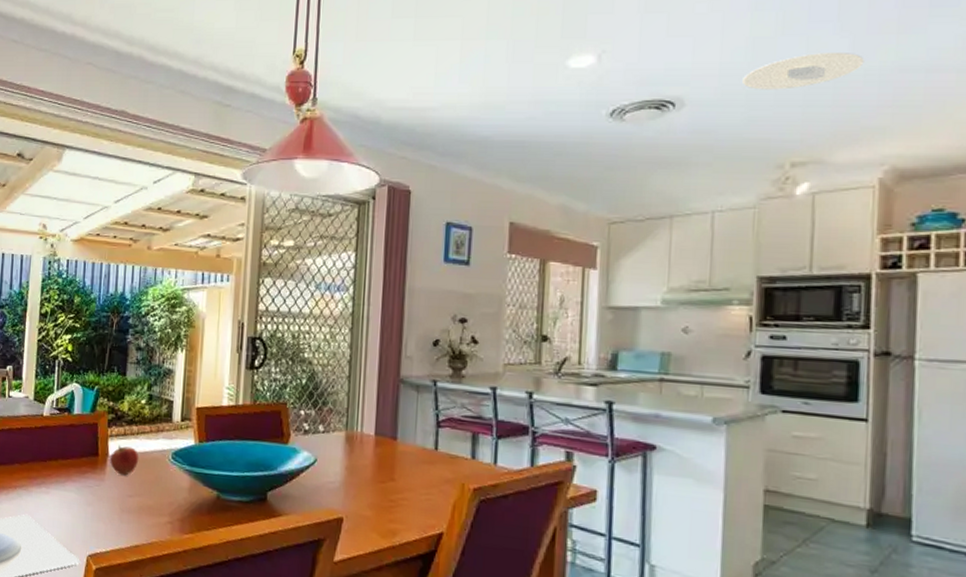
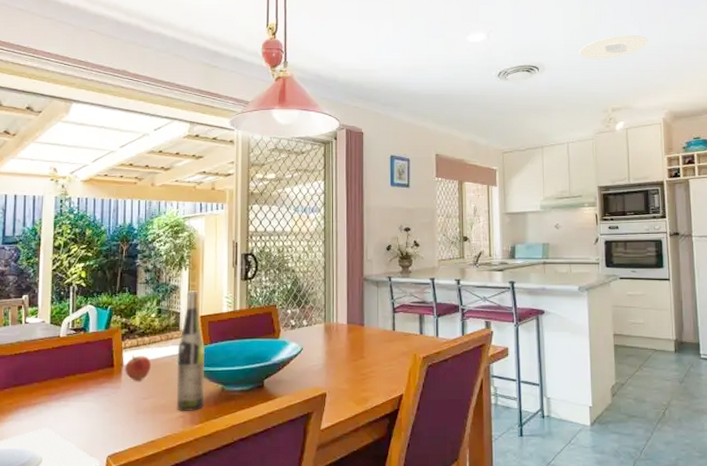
wine bottle: none [164,376,200,518] -> present [176,291,206,411]

